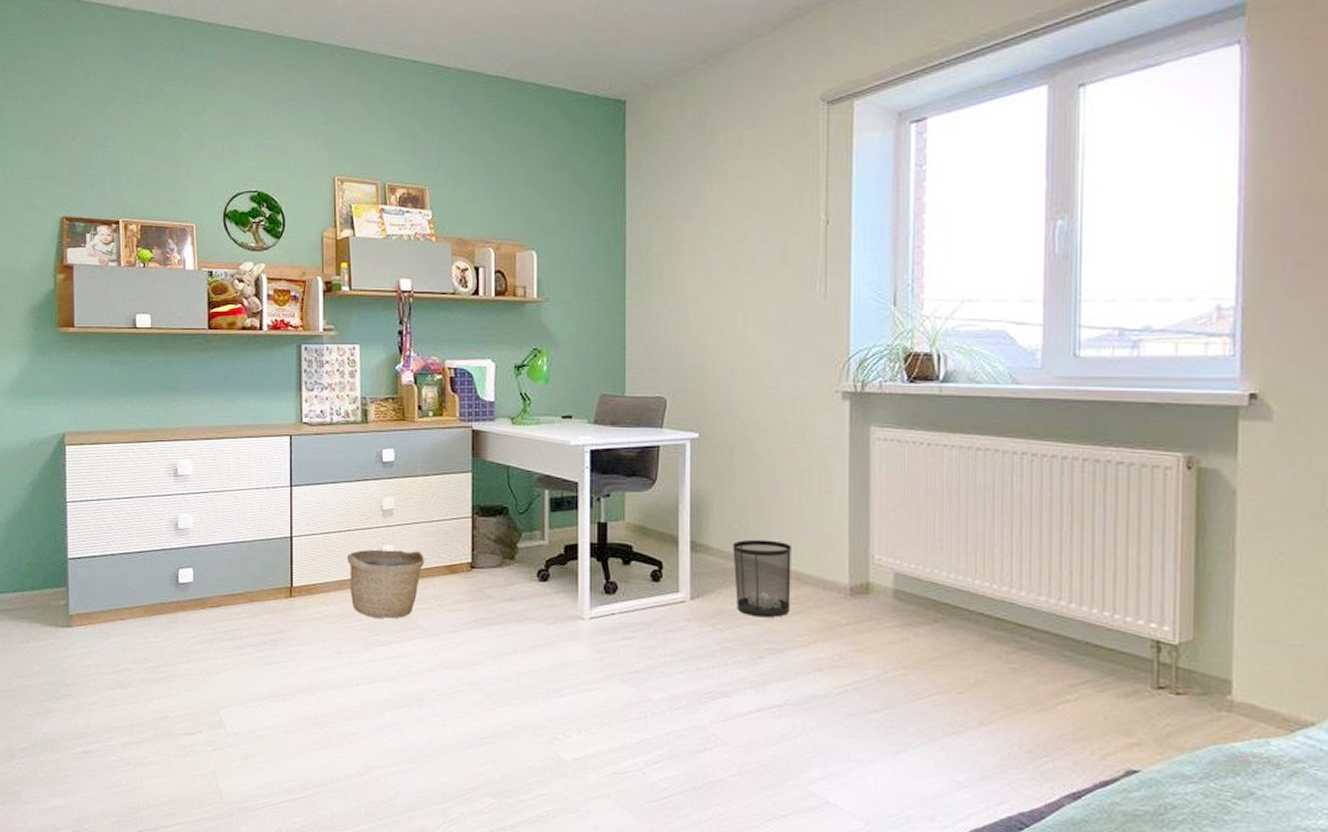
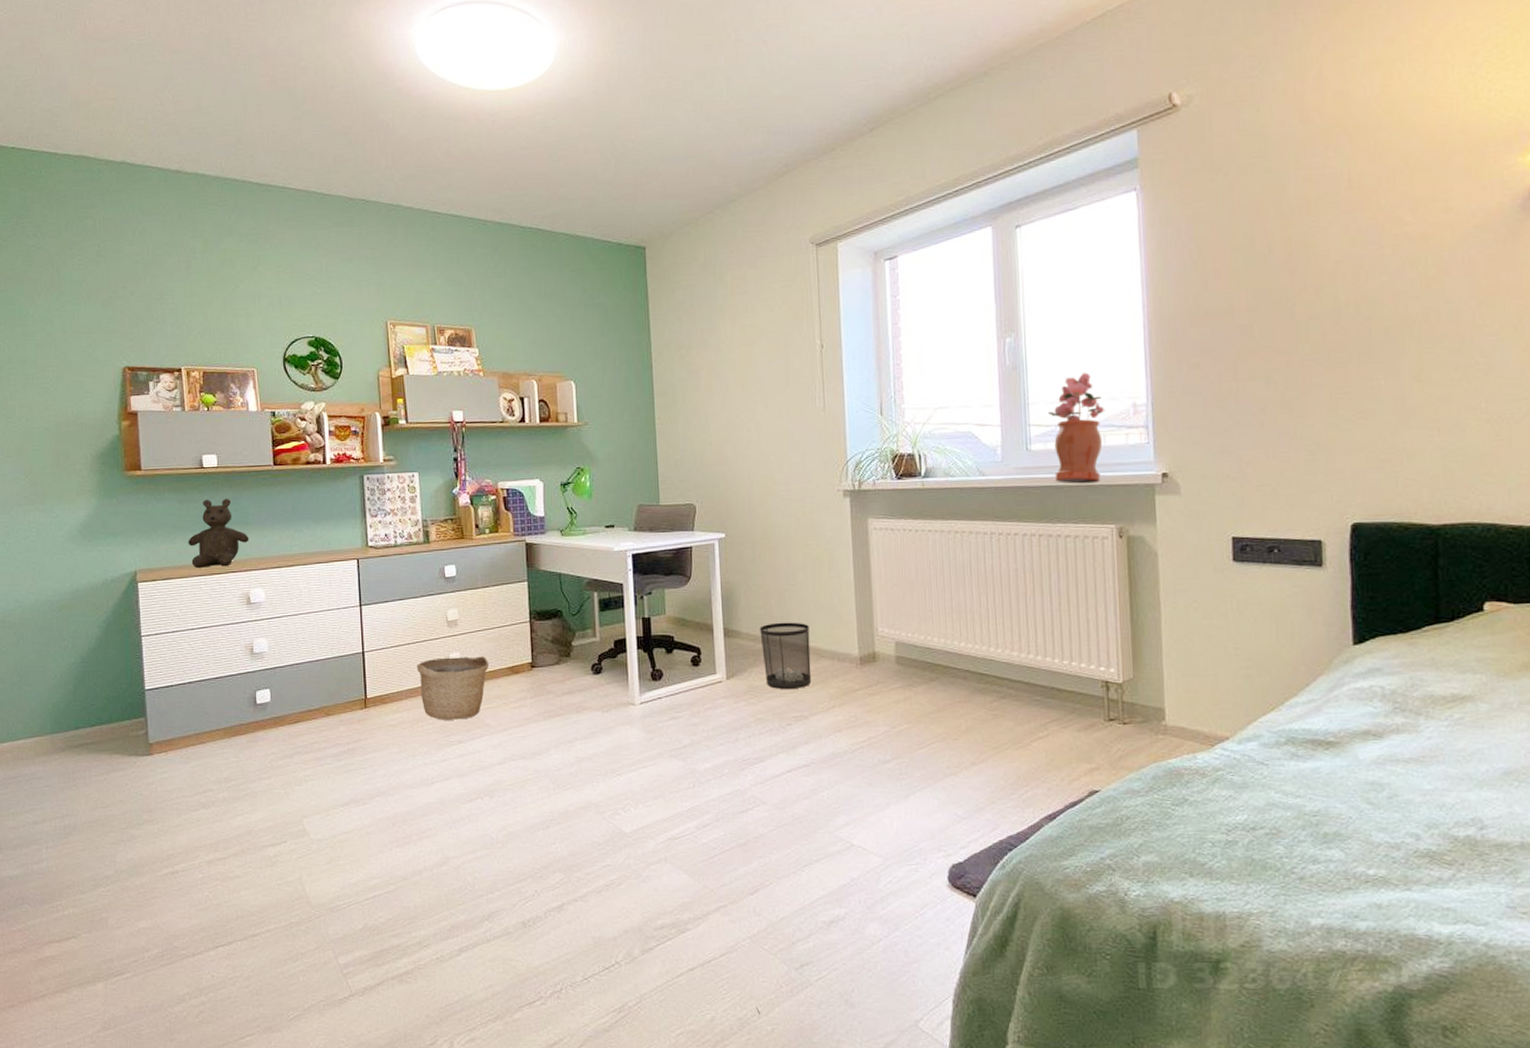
teddy bear: none [117,361,180,434] -> present [188,498,249,568]
potted flower: none [1105,264,1180,401] -> present [1048,371,1106,484]

